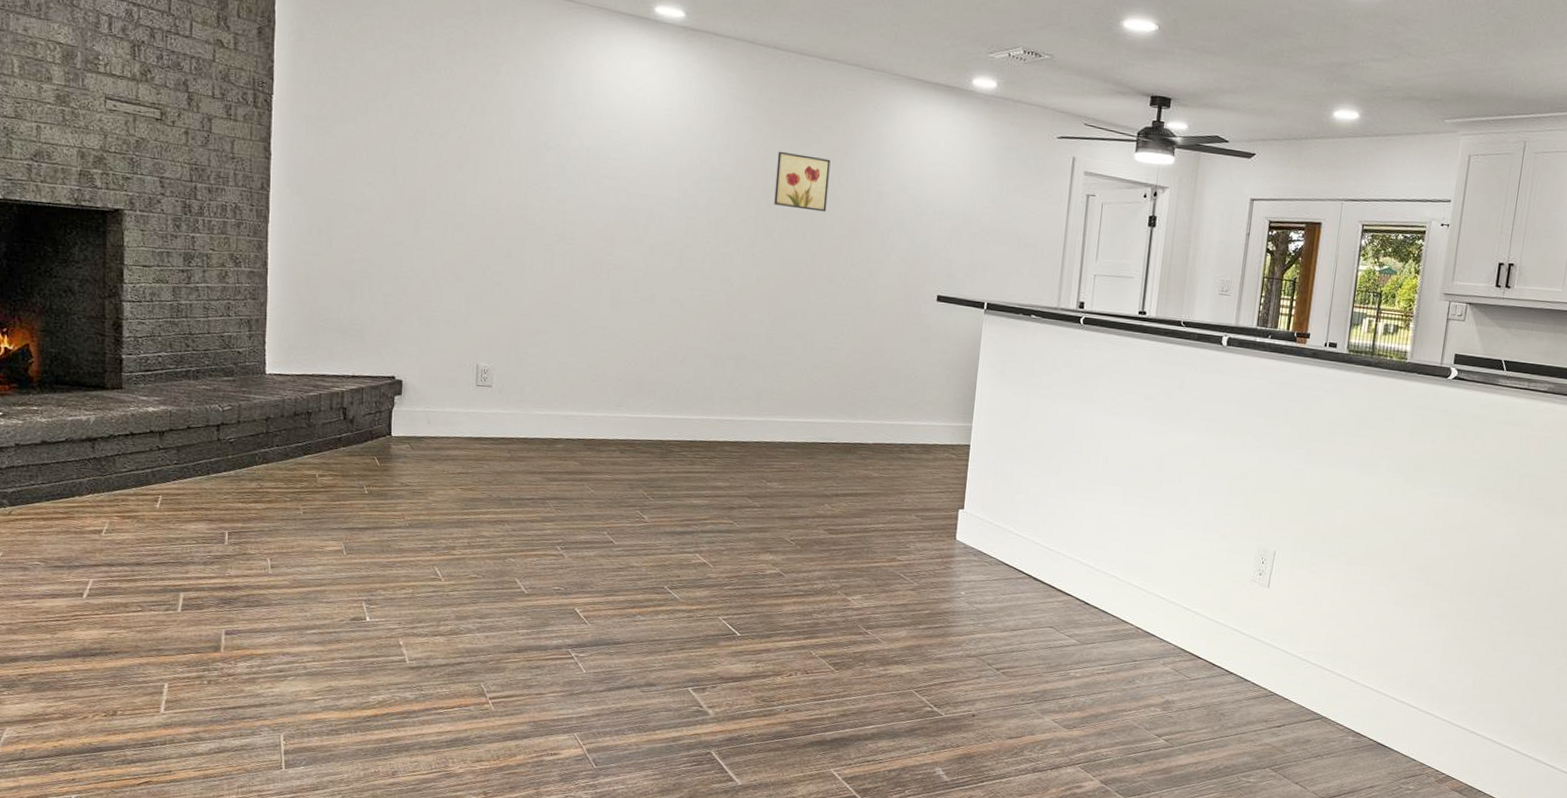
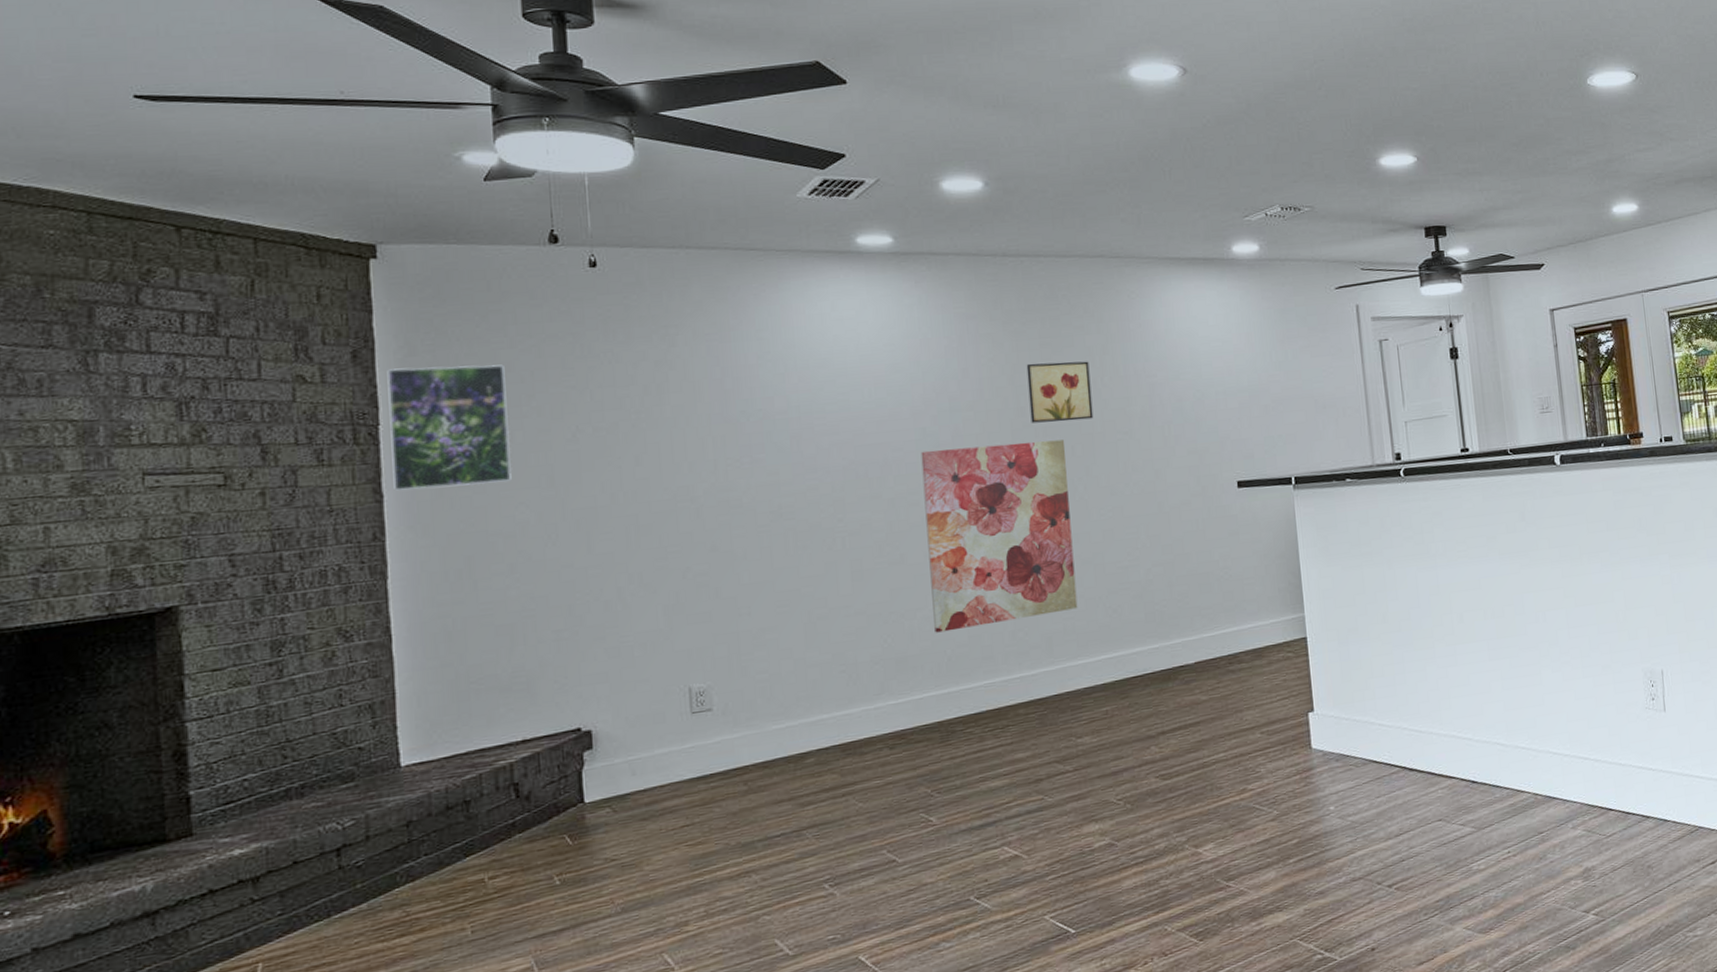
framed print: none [279,48,369,163] -> present [387,364,512,491]
wall art: none [669,209,799,374] -> present [921,439,1078,633]

